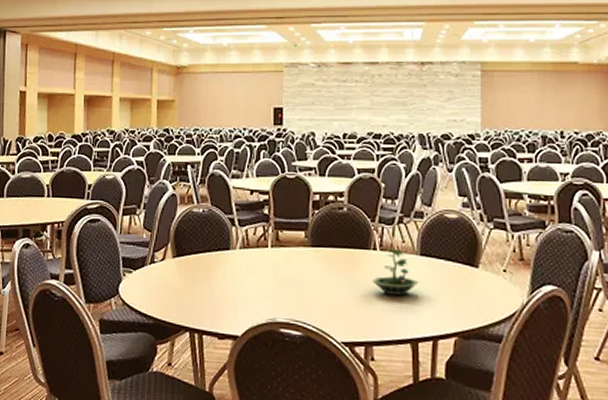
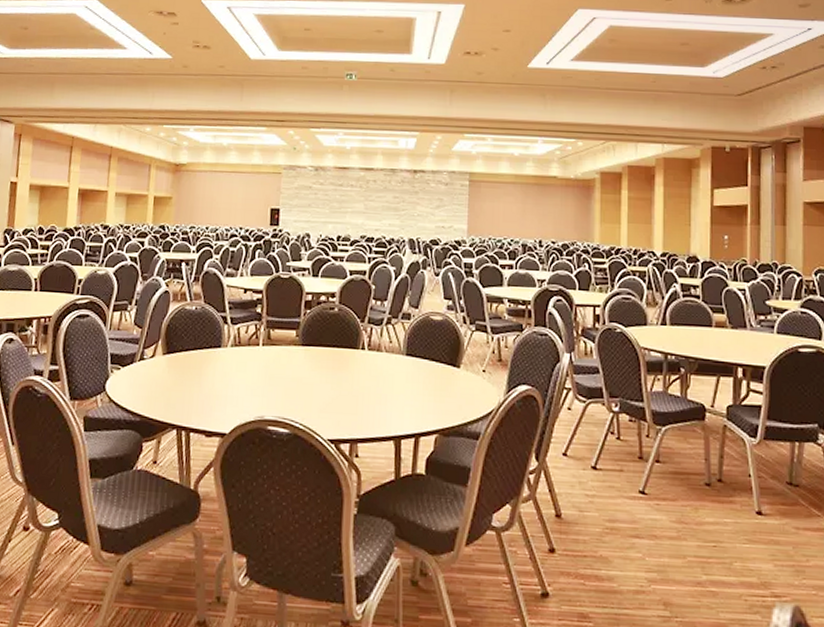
terrarium: present [372,248,419,296] -> none [360,348,404,394]

